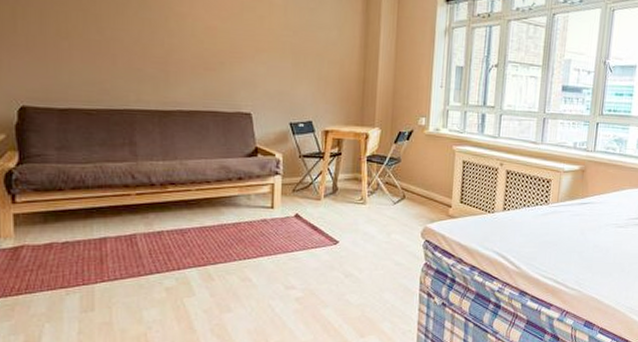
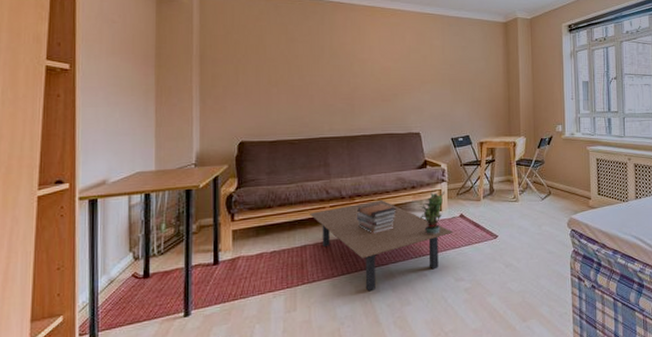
coffee table: none [111,190,287,295] -> present [310,199,454,292]
book stack: none [168,194,219,231] -> present [356,203,397,235]
potted plant: none [246,185,279,236] -> present [419,190,445,235]

